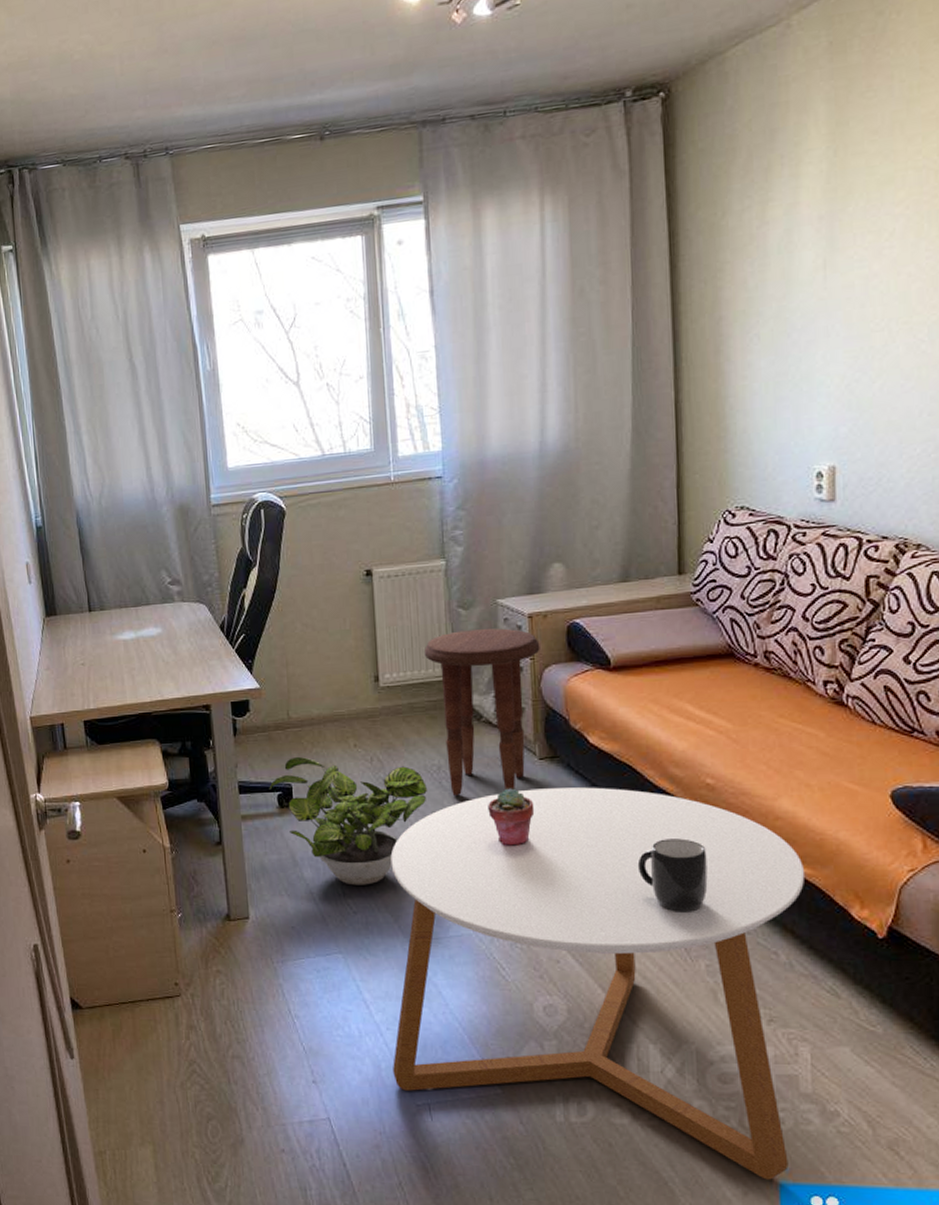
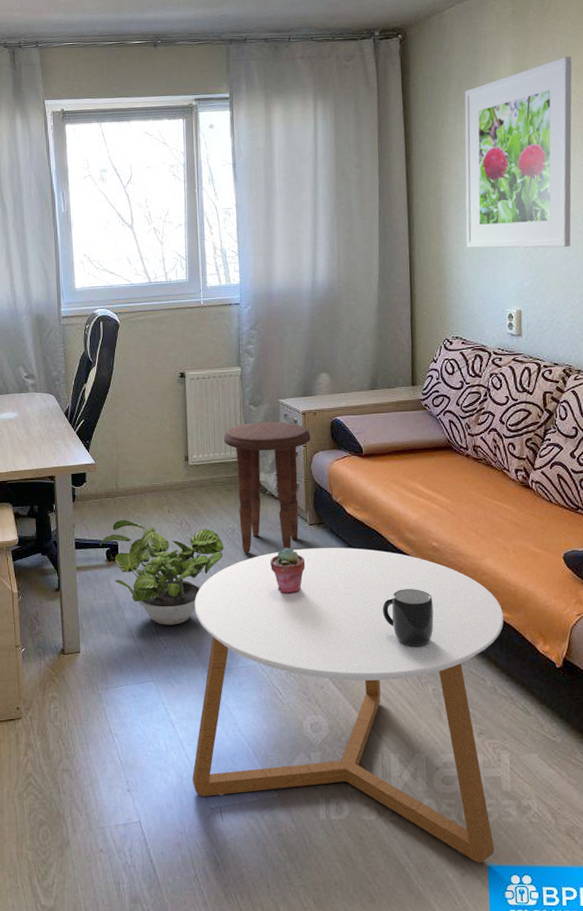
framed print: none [755,100,917,385] -> present [464,56,572,248]

